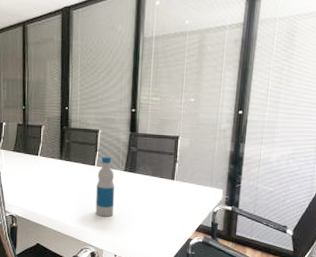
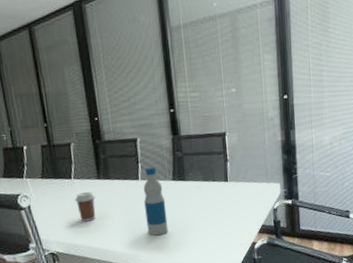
coffee cup: none [38,169,55,194] -> present [75,192,96,222]

